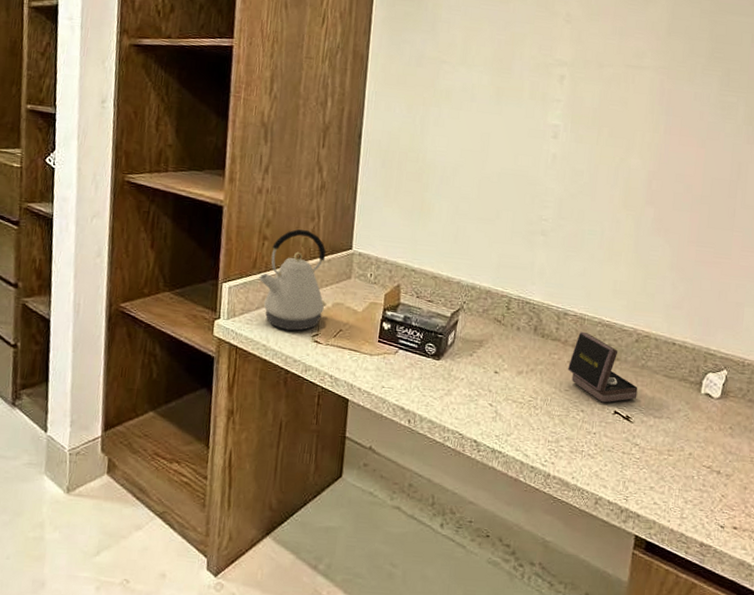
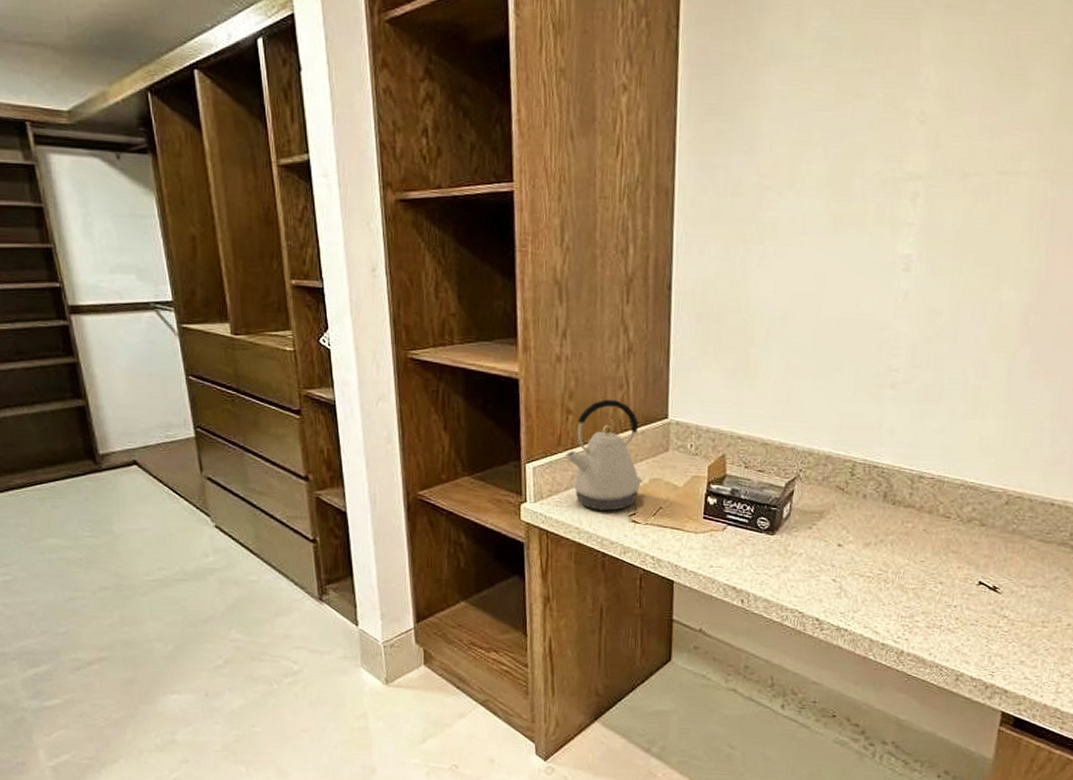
jewelry box: present [568,331,638,403] -> none [924,495,1008,573]

